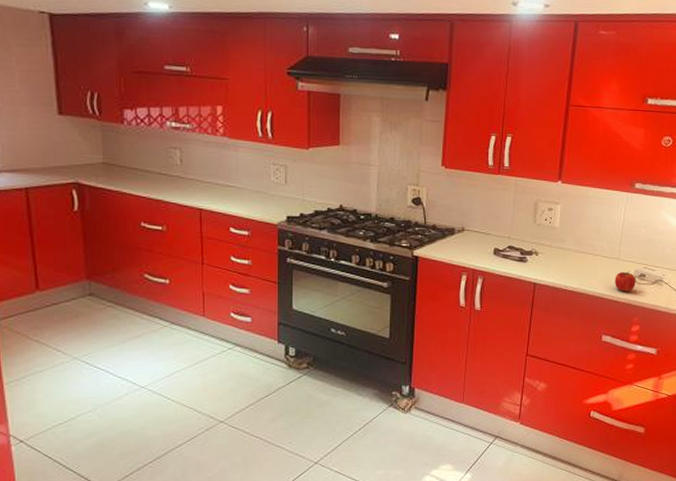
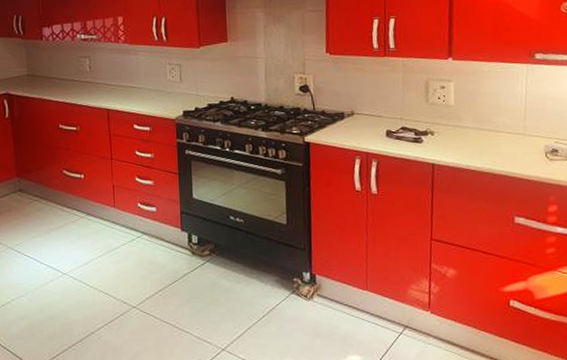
fruit: present [615,271,636,292] -> none [522,147,548,170]

